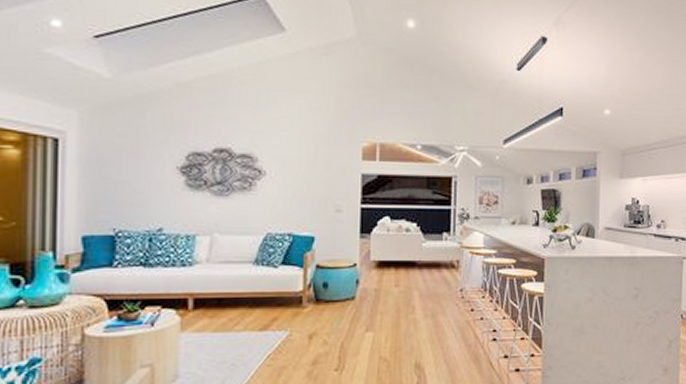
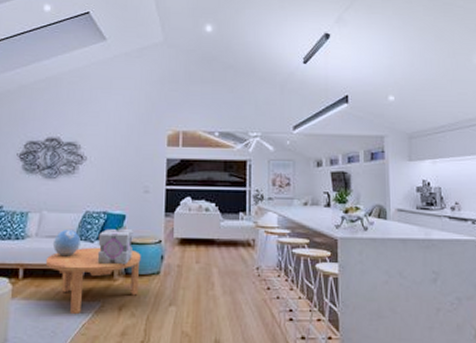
coffee table: none [220,272,333,346] -> present [45,247,141,315]
decorative globe: none [228,254,262,284] -> present [52,230,81,257]
decorative cube: none [282,253,324,292] -> present [97,229,133,265]

